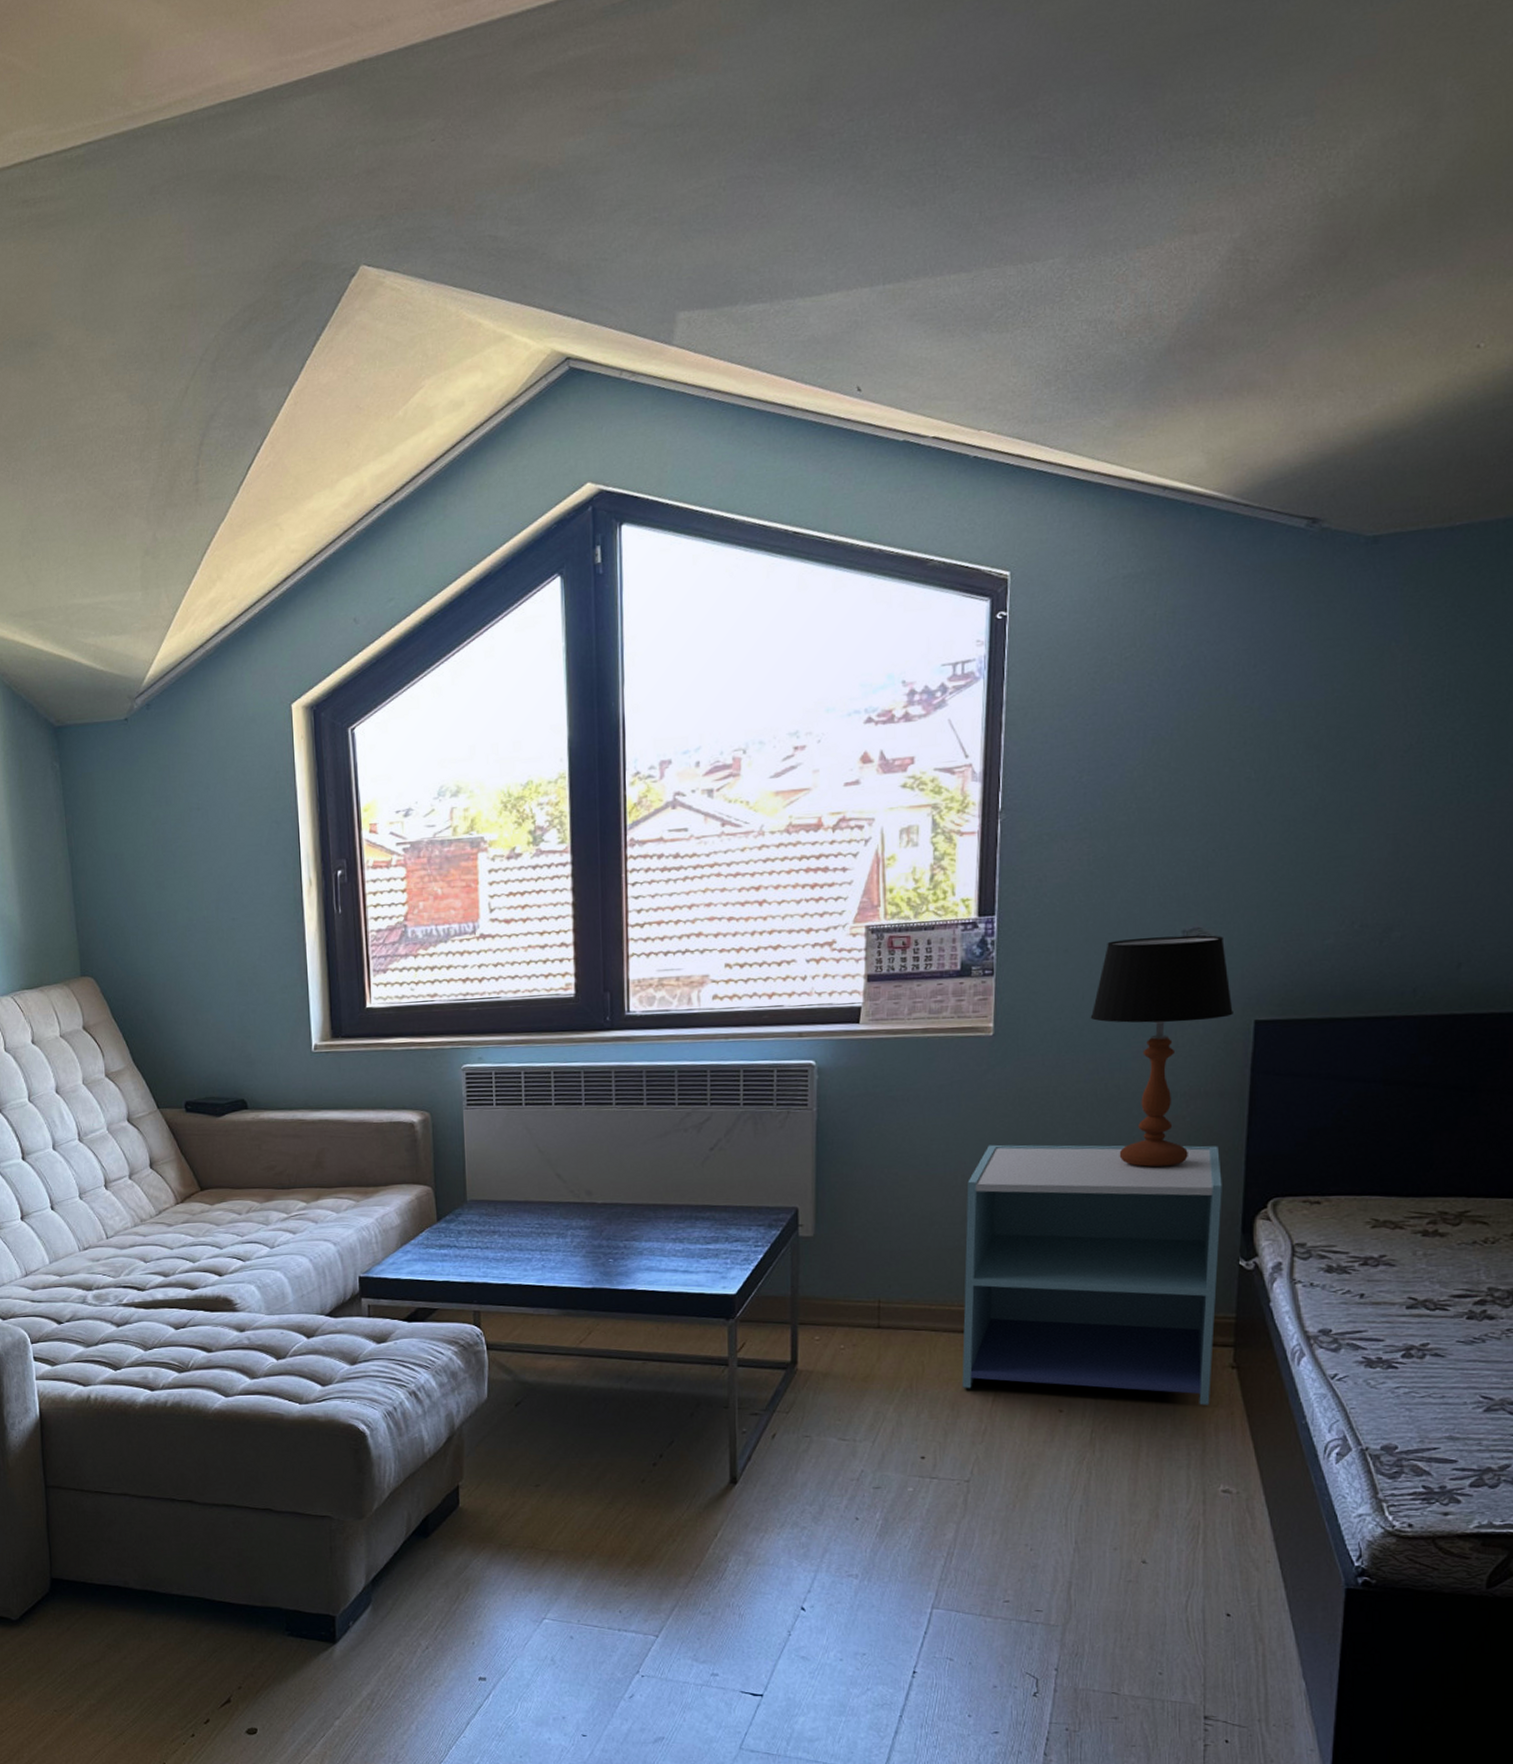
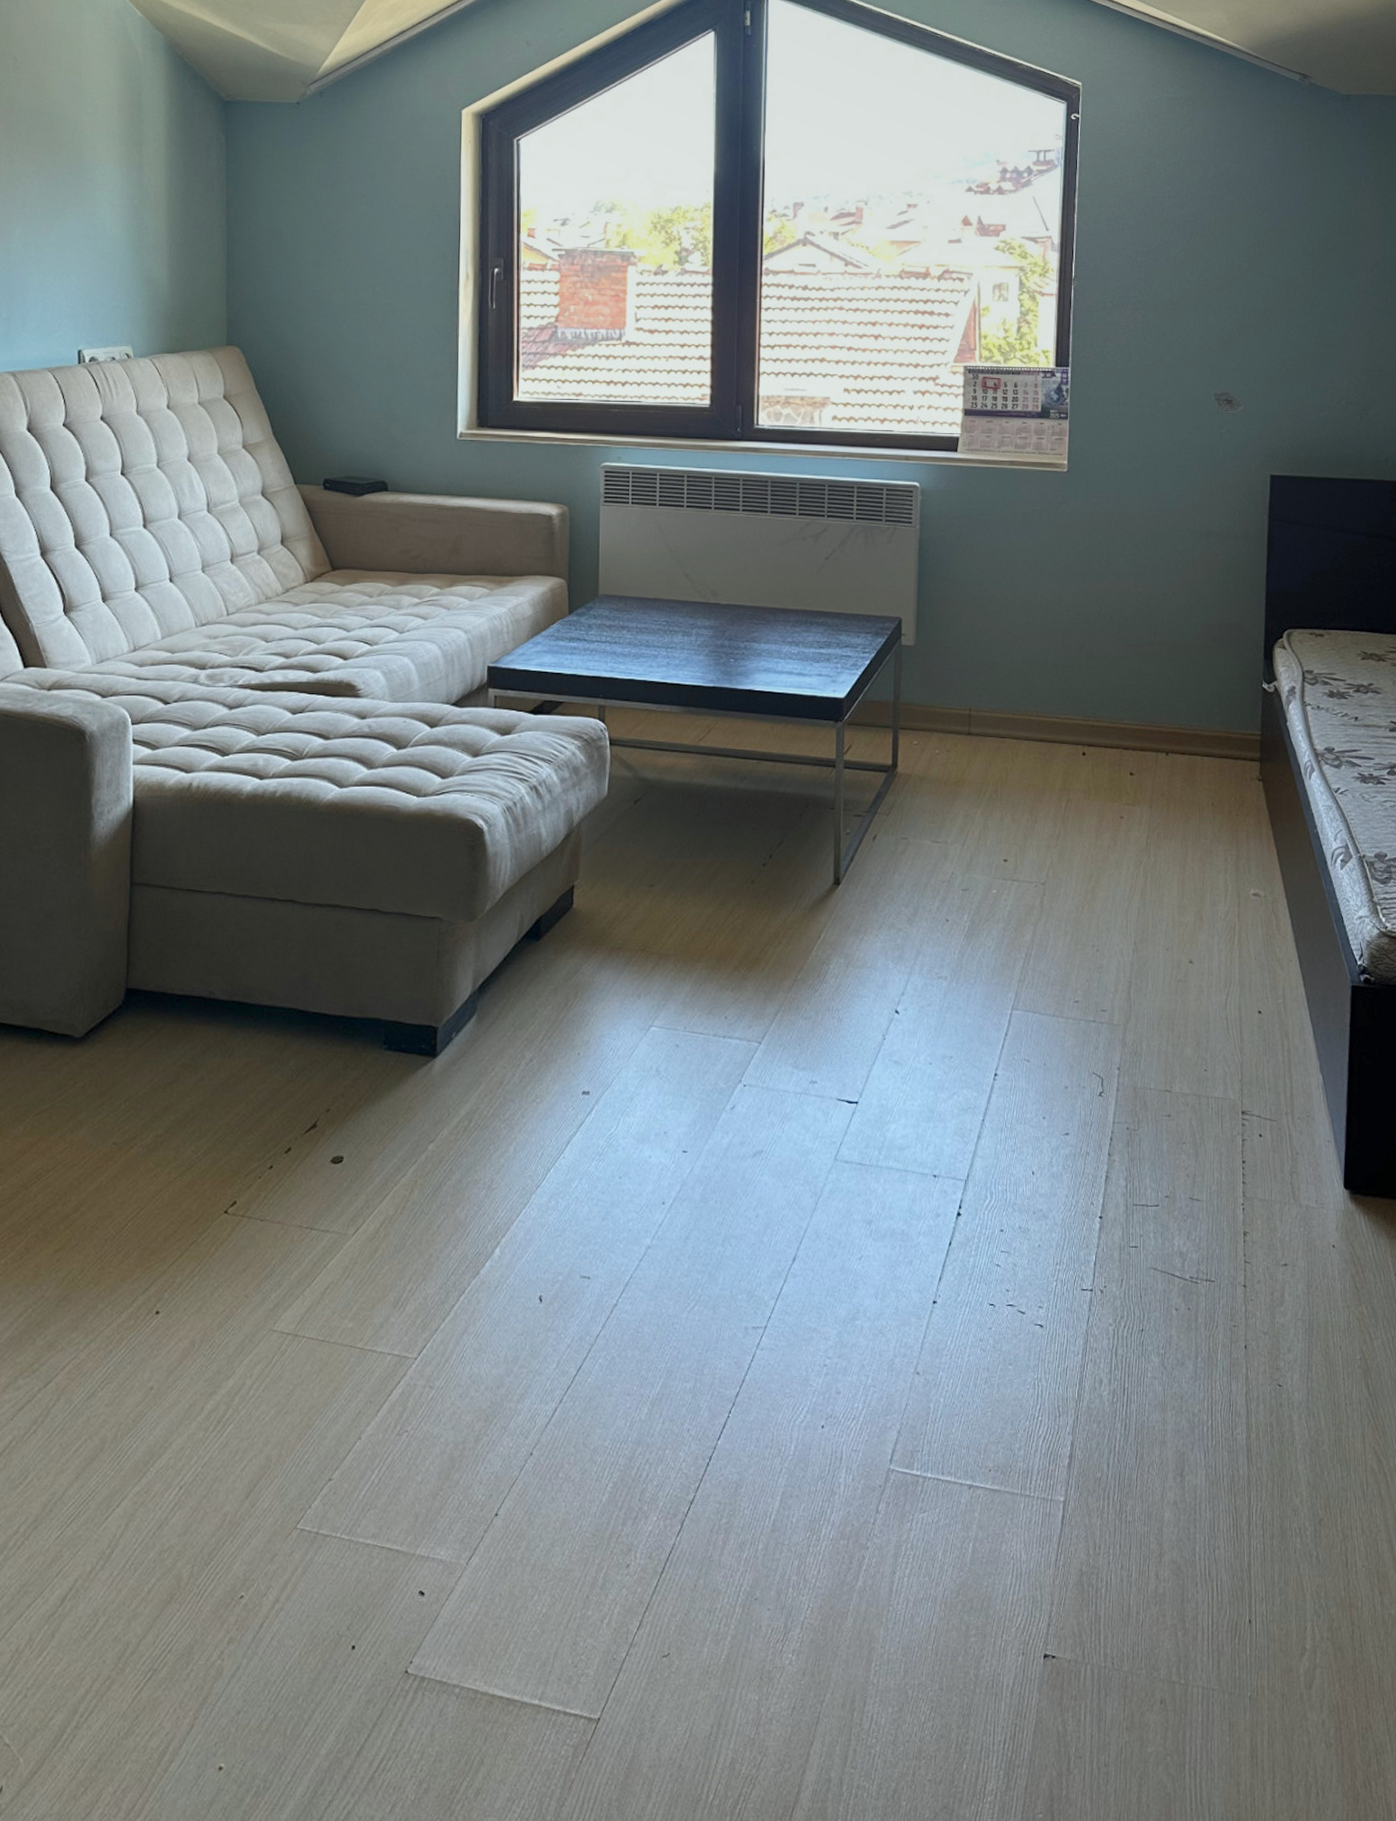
nightstand: present [962,1144,1222,1405] -> none [1039,569,1249,814]
table lamp: present [1090,935,1233,1167] -> none [1144,398,1254,596]

